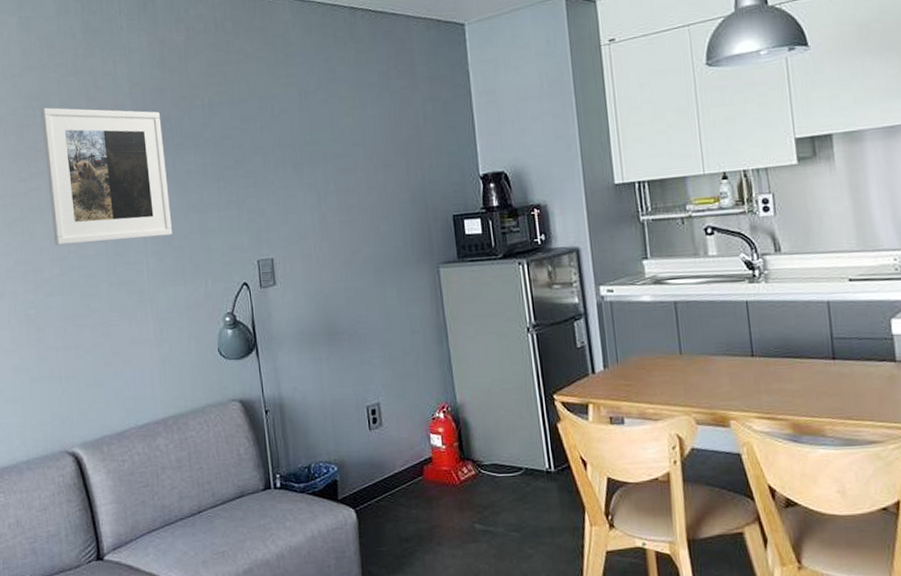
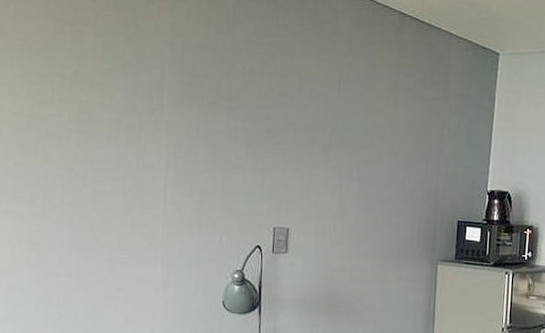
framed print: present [41,107,173,245] -> none [69,35,199,188]

